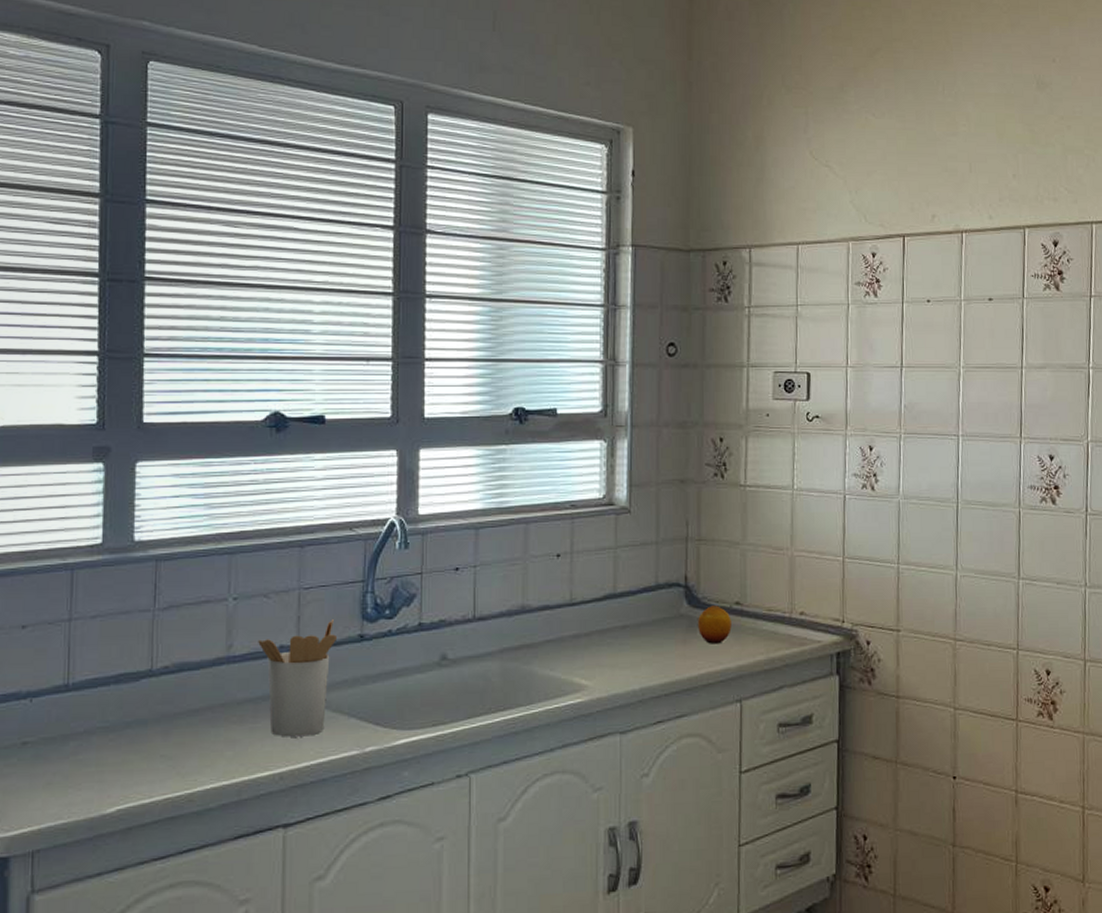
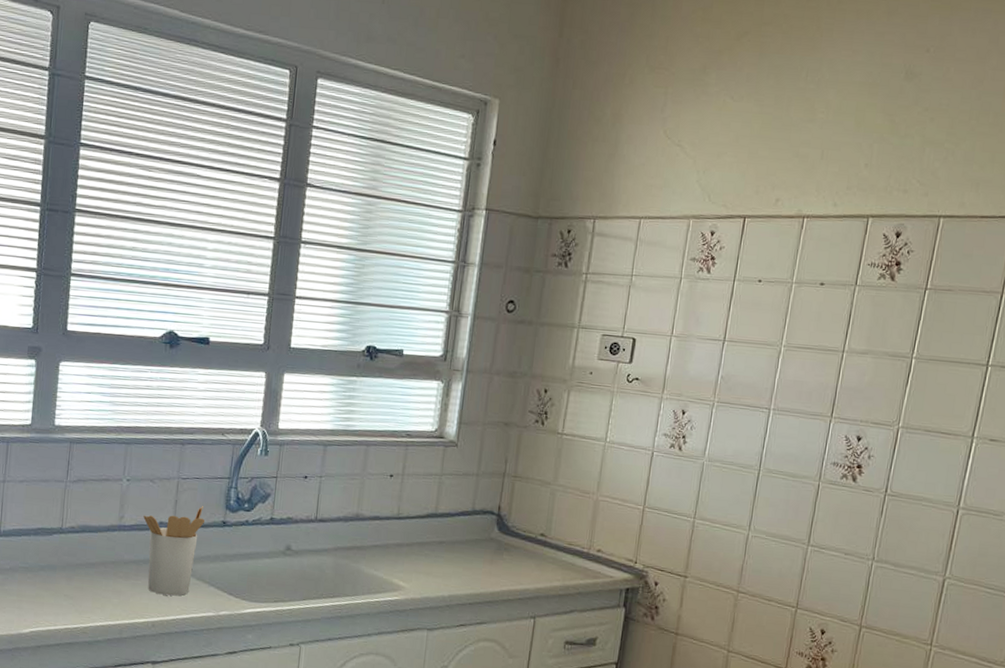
fruit: present [698,605,732,644] -> none [505,534,535,567]

